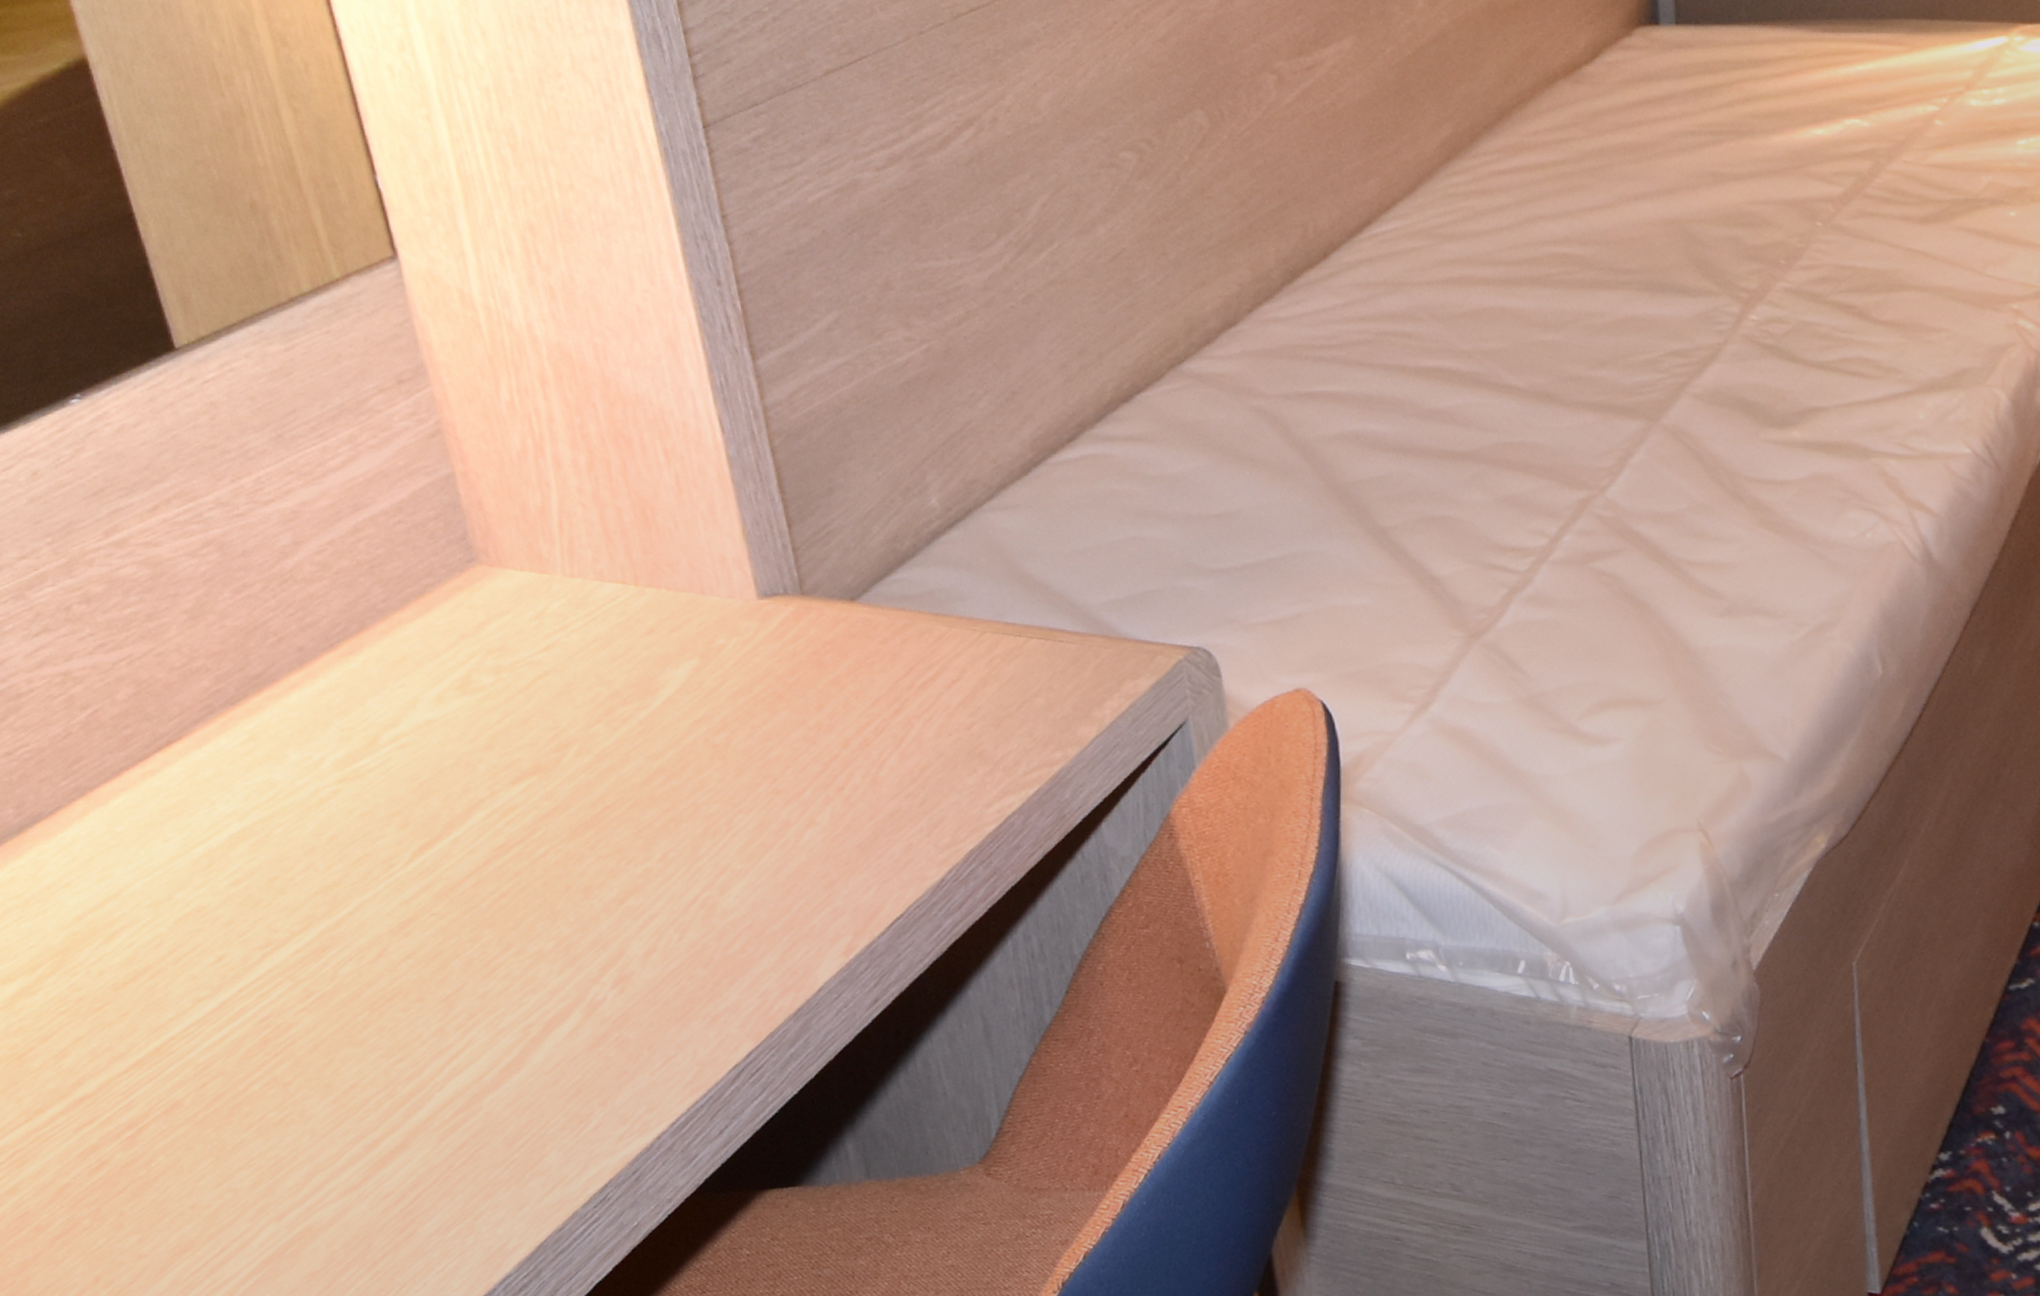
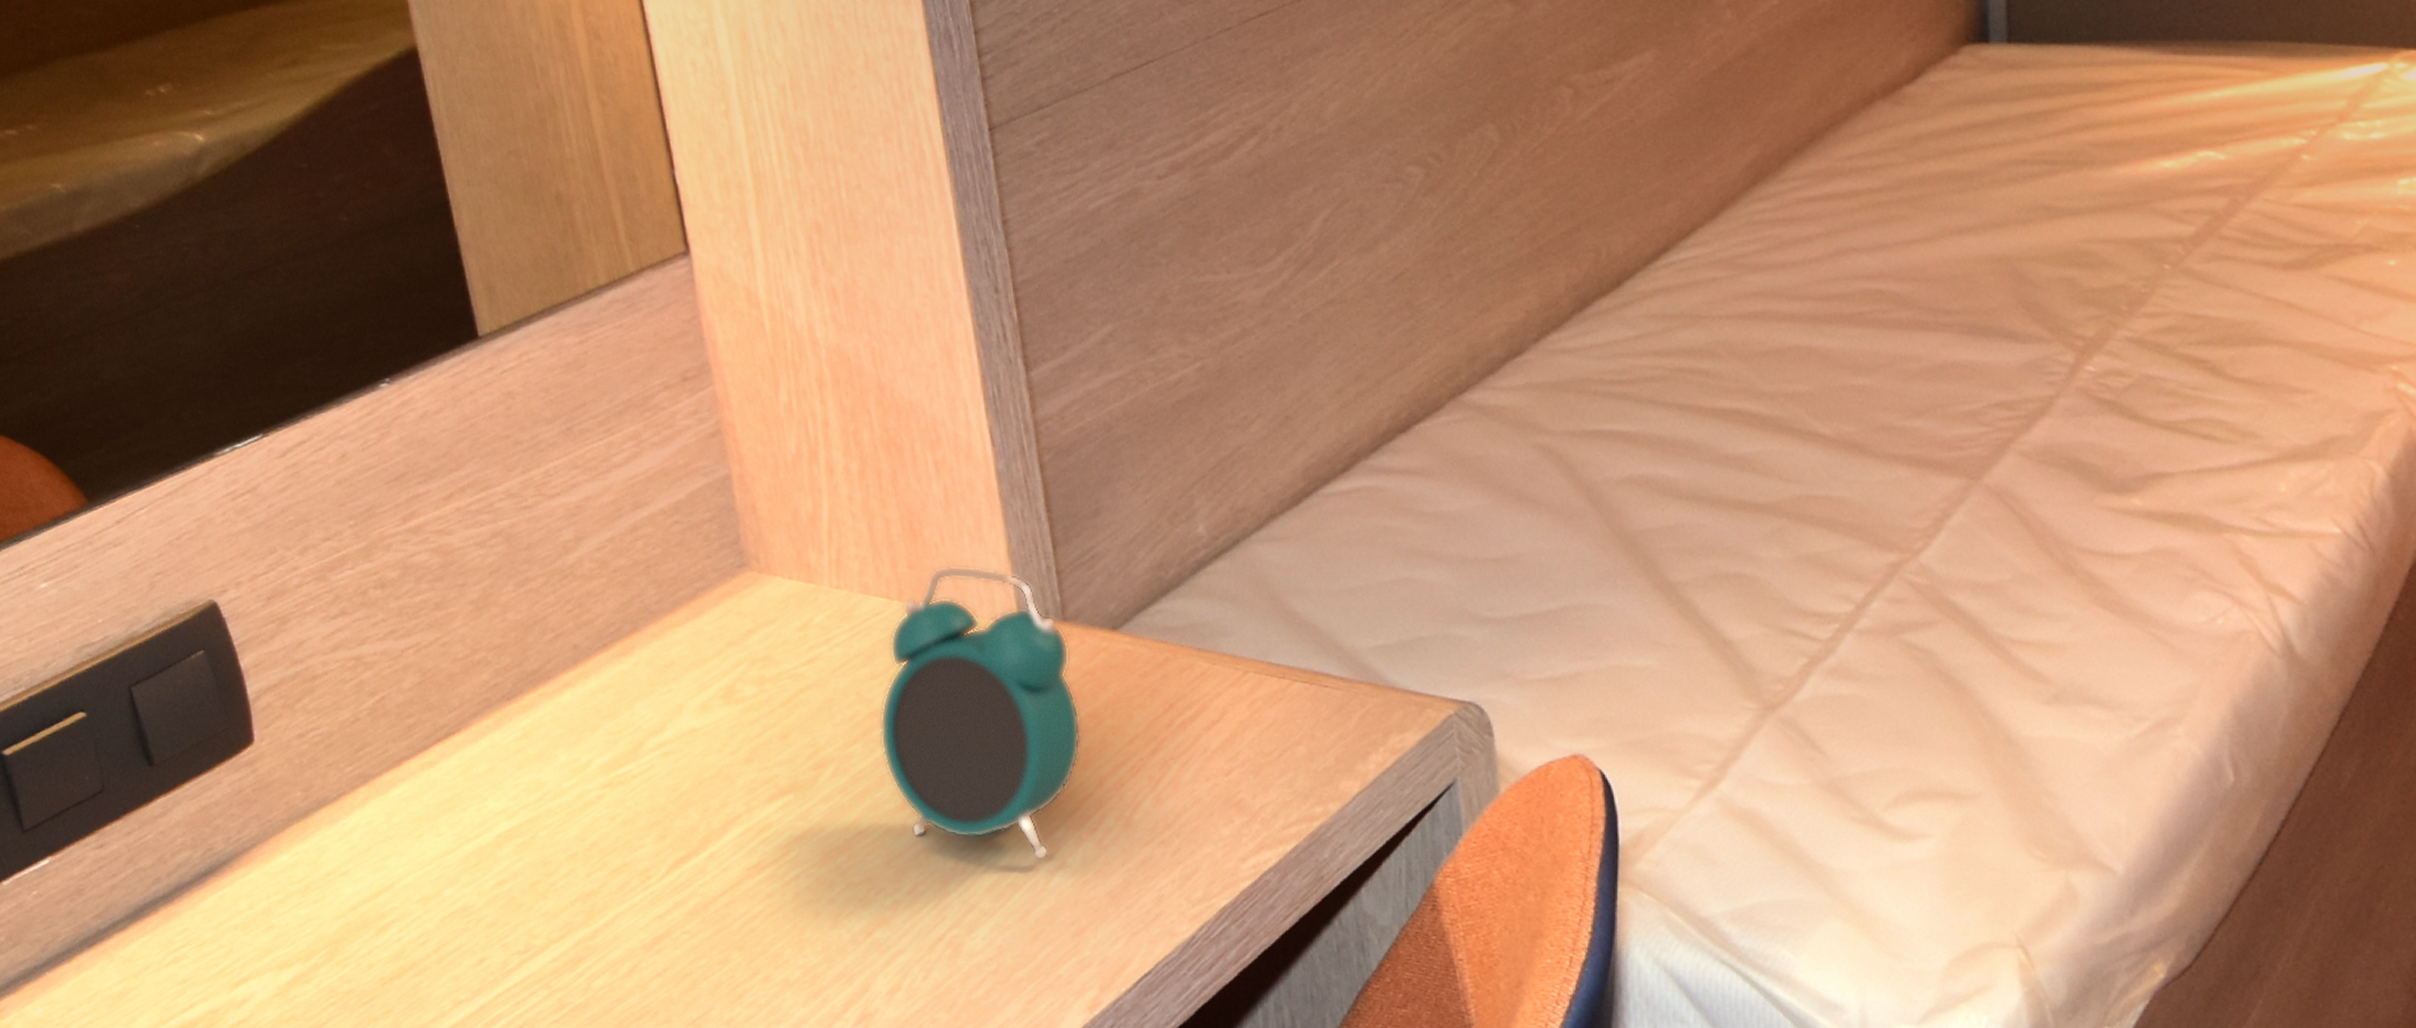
alarm clock: none [622,549,825,822] -> present [880,565,1082,862]

